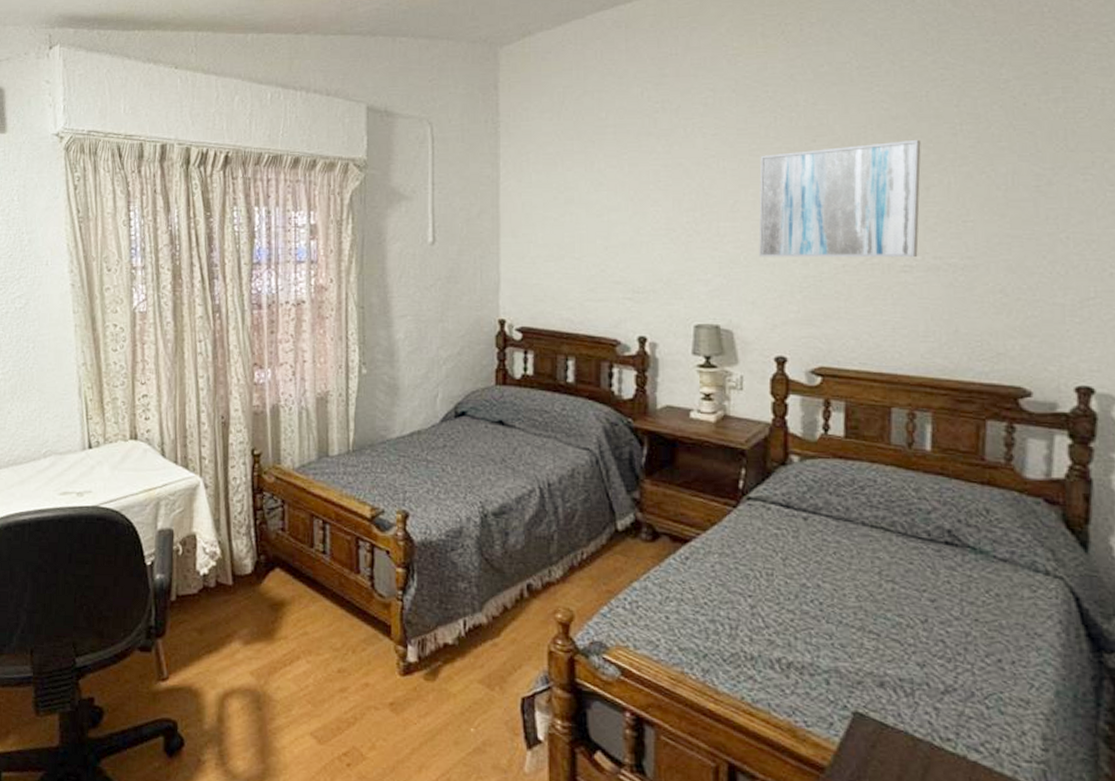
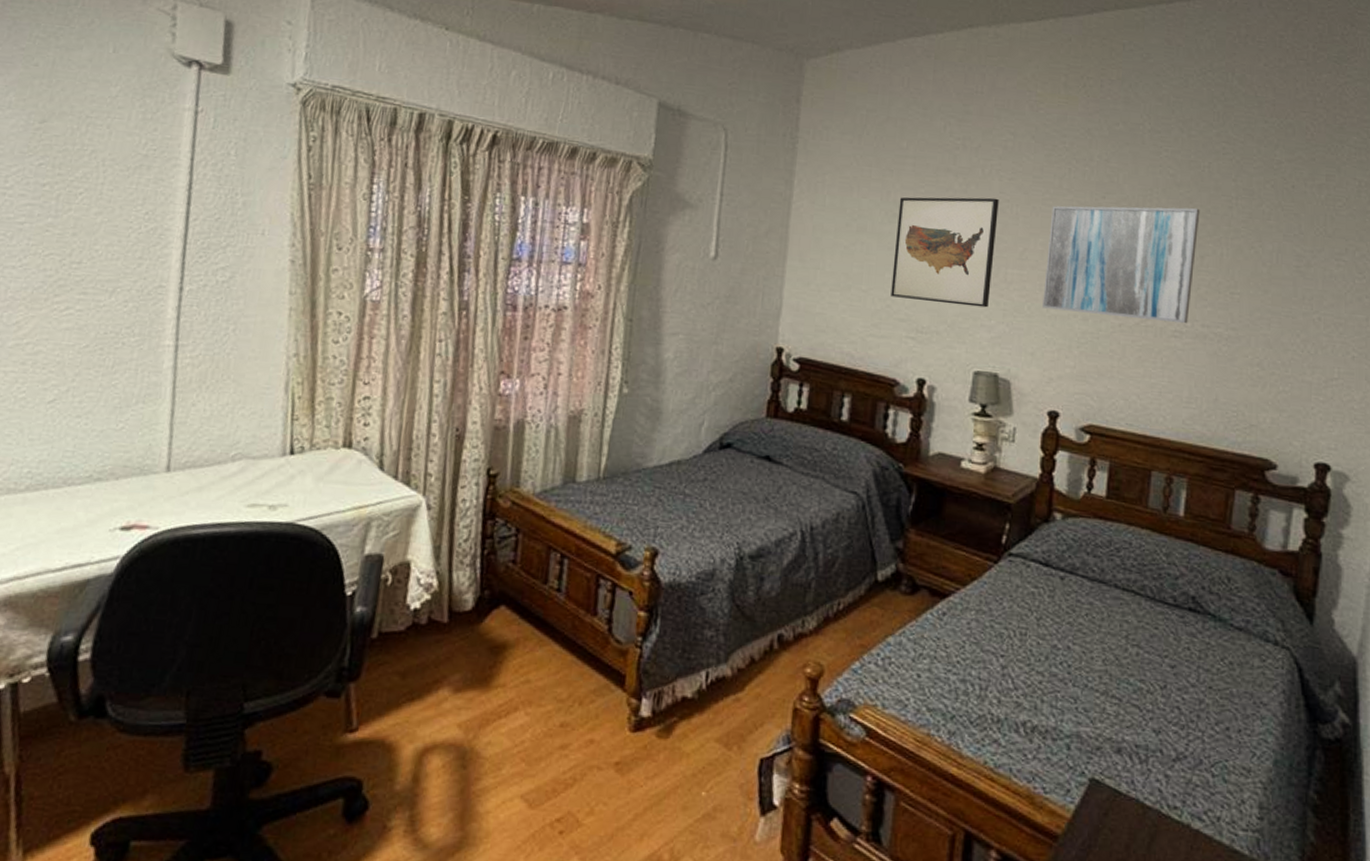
wall art: none [603,155,705,263] -> present [891,197,999,308]

